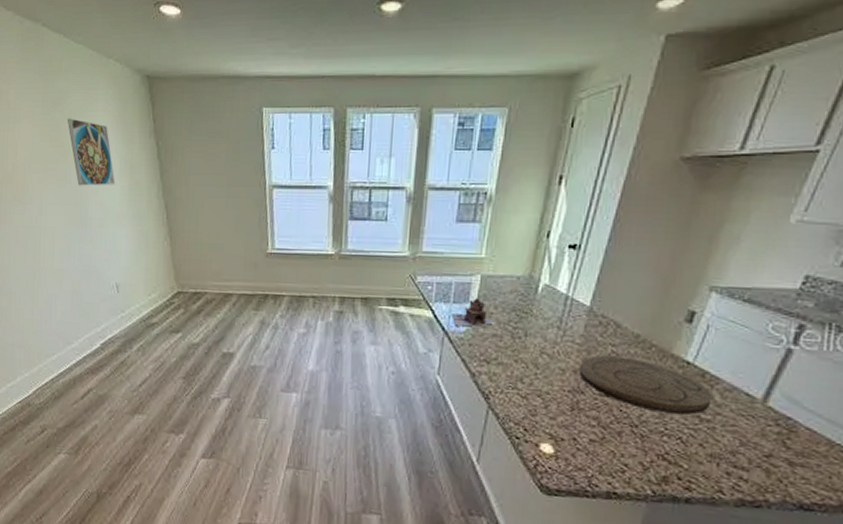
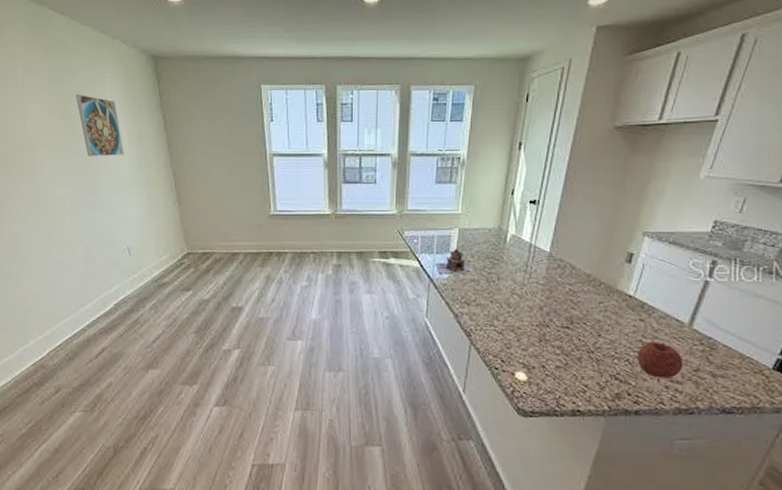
cutting board: present [579,355,712,415] -> none [544,293,650,340]
fruit: none [692,418,752,463] -> present [638,341,683,378]

